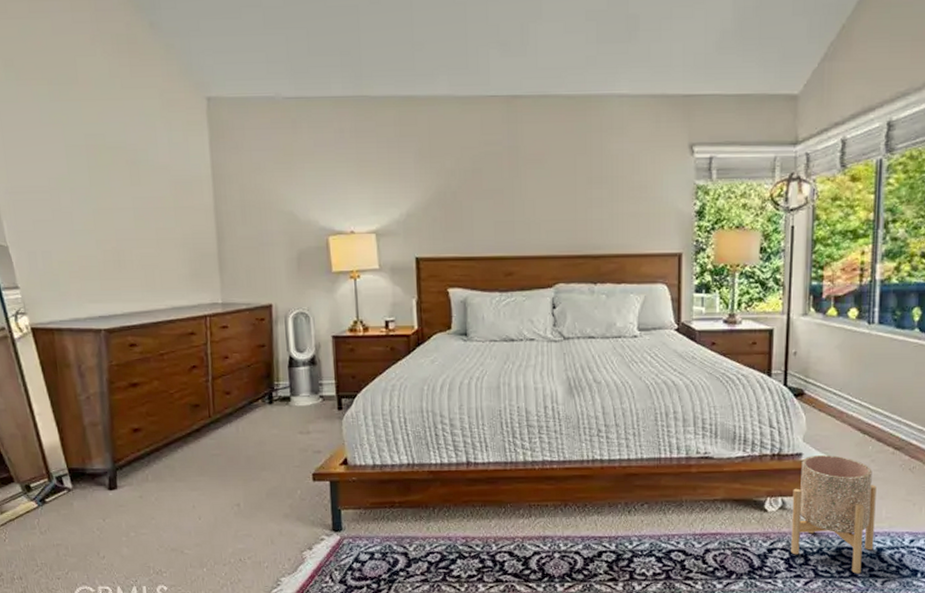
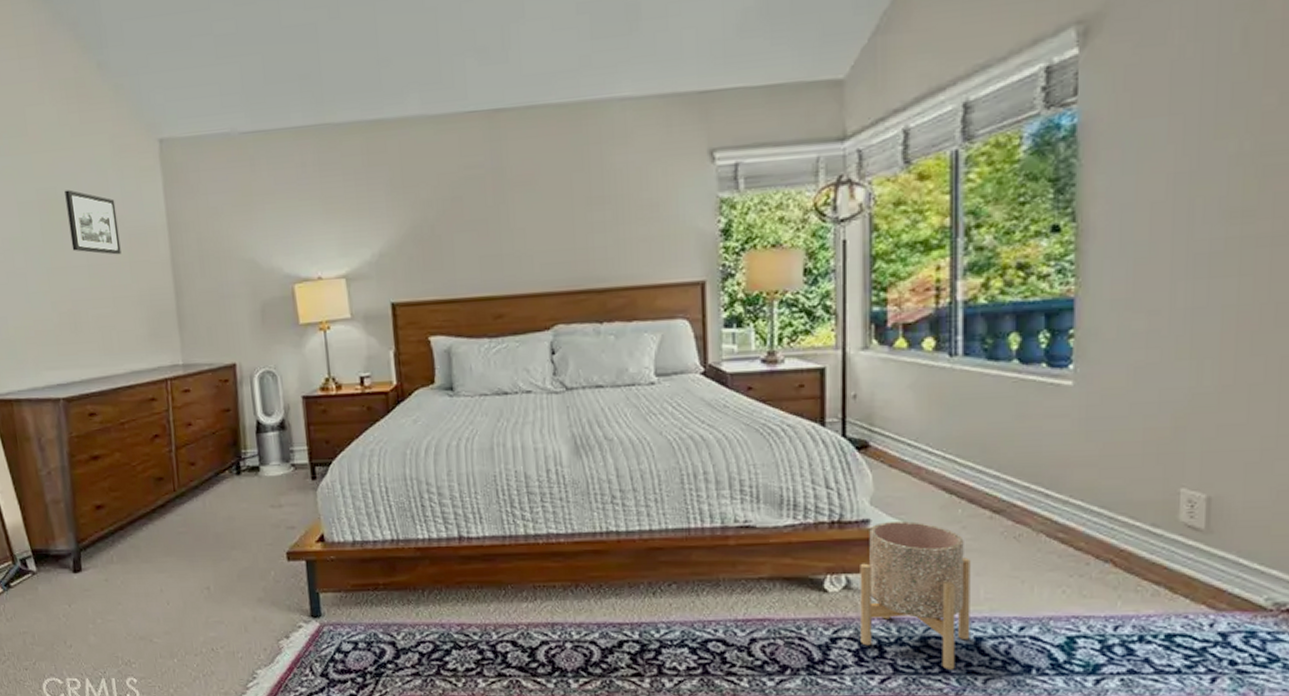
picture frame: none [113,137,167,200] -> present [64,189,121,255]

